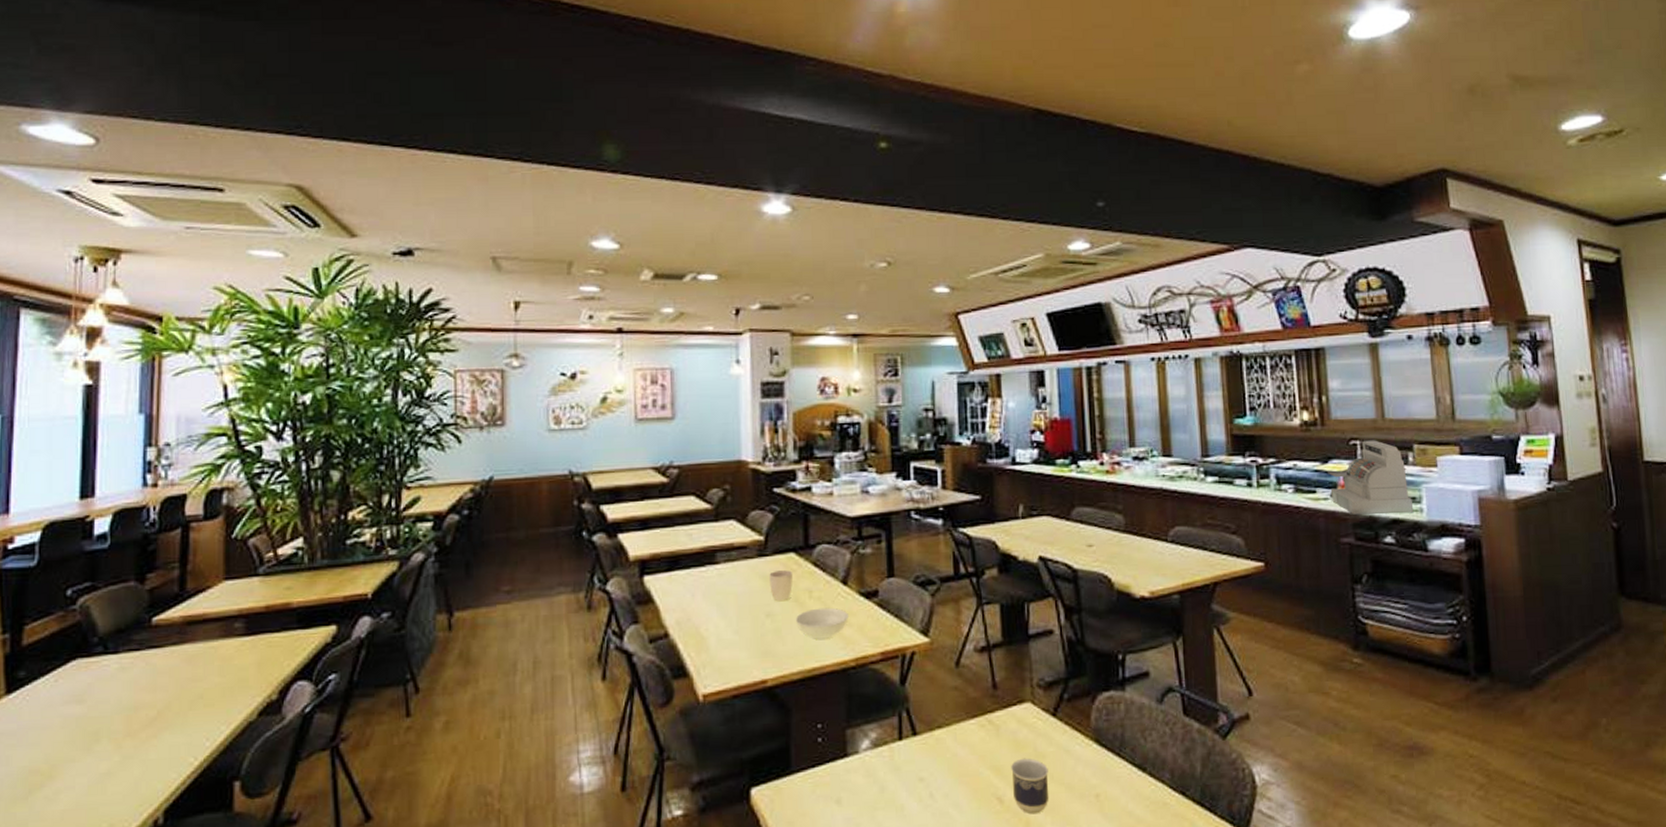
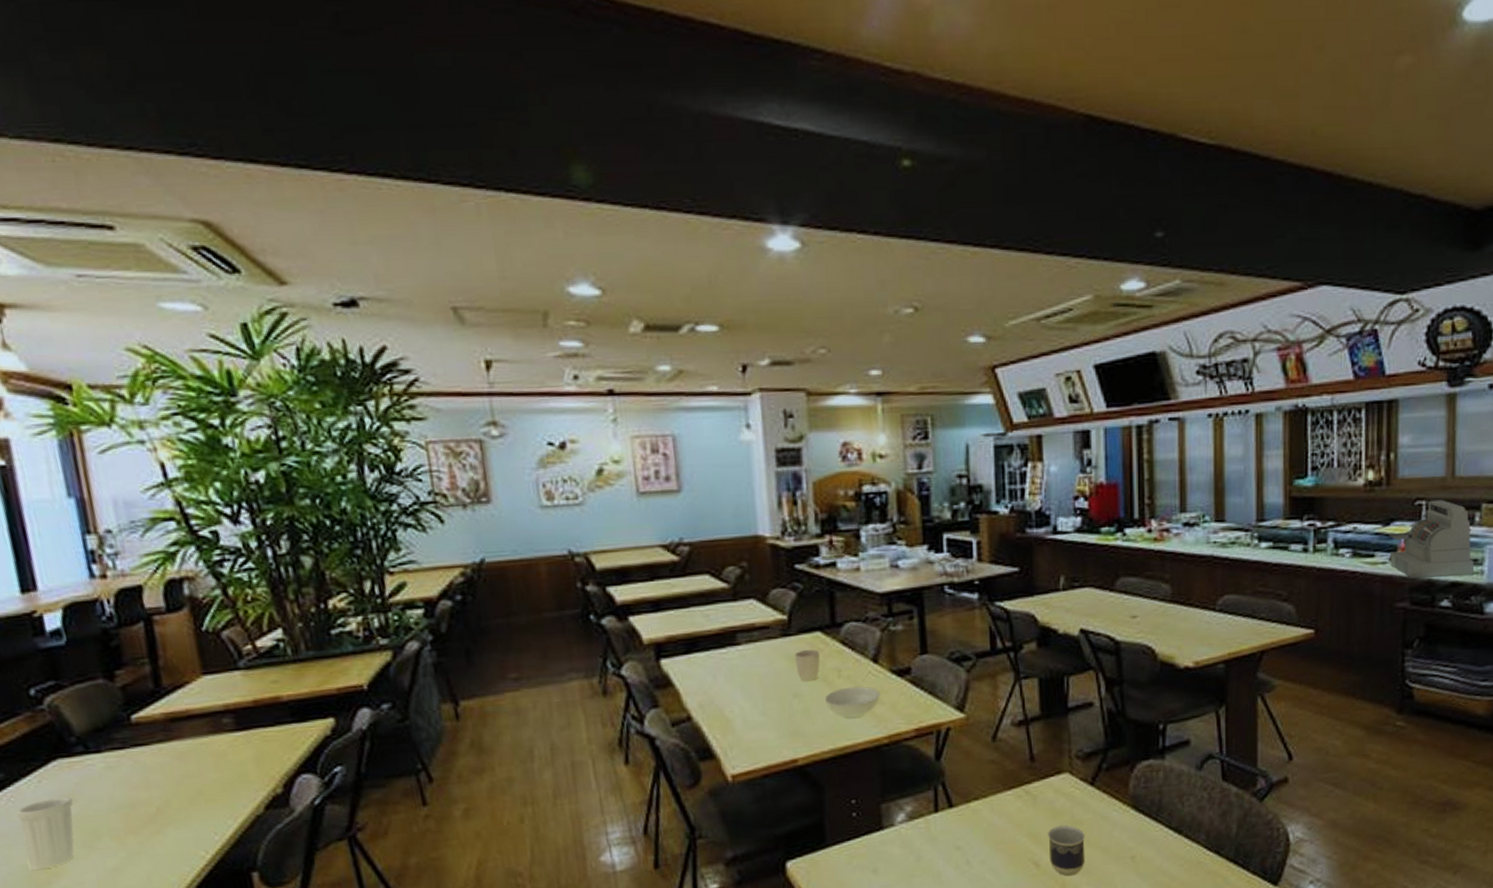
cup: none [28,697,83,772] -> present [17,797,75,871]

